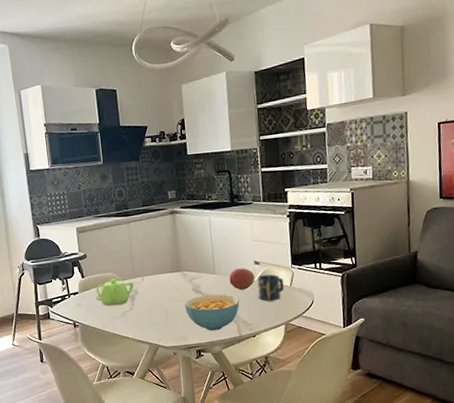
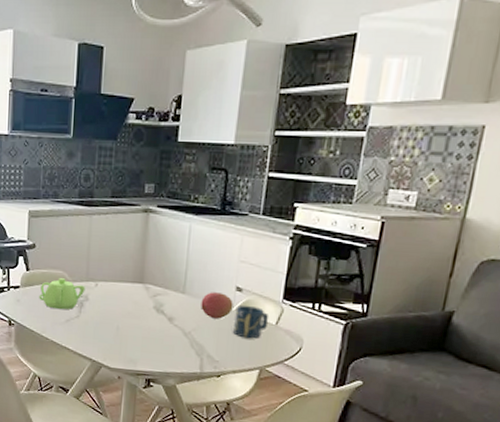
cereal bowl: present [185,294,240,331] -> none [141,316,209,361]

